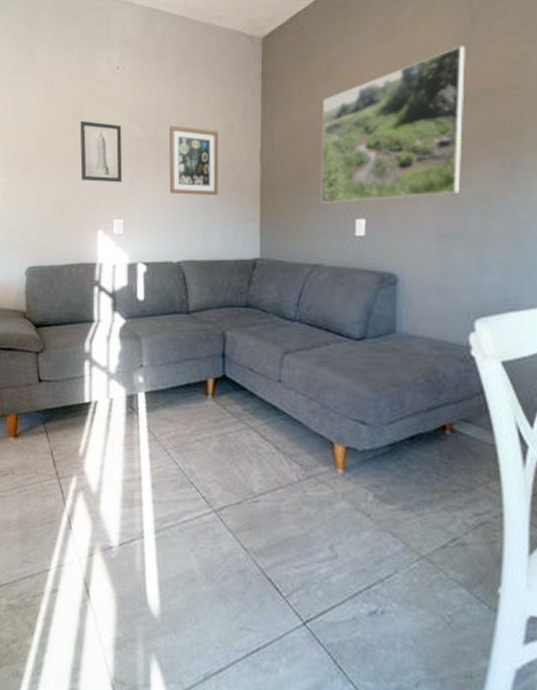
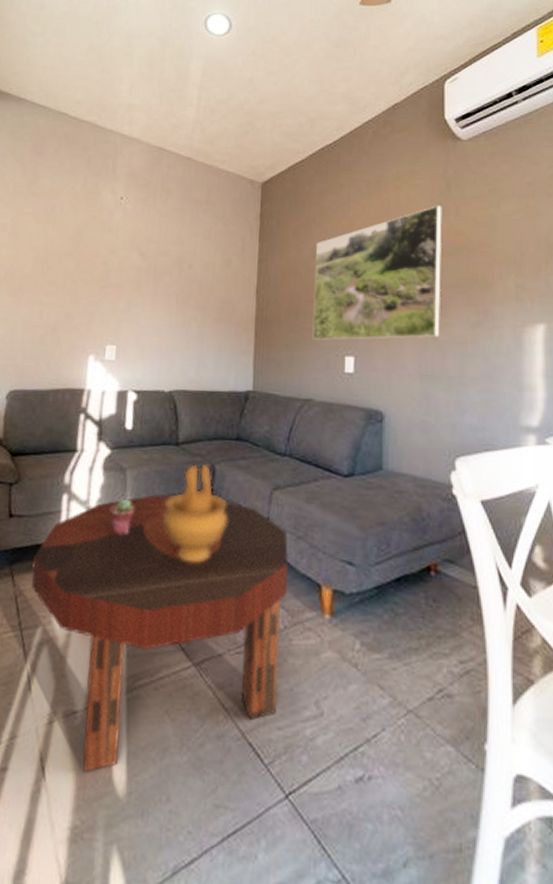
coffee table: none [63,359,302,596] -> present [32,494,289,772]
wall art: present [80,120,123,183] -> none [76,245,122,309]
potted succulent: none [128,364,152,397] -> present [109,498,135,535]
wall art: present [169,125,219,196] -> none [165,256,217,327]
decorative bowl: none [179,330,239,421] -> present [164,463,227,562]

